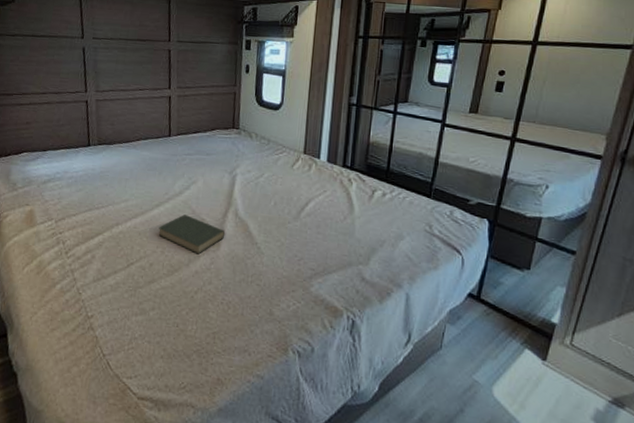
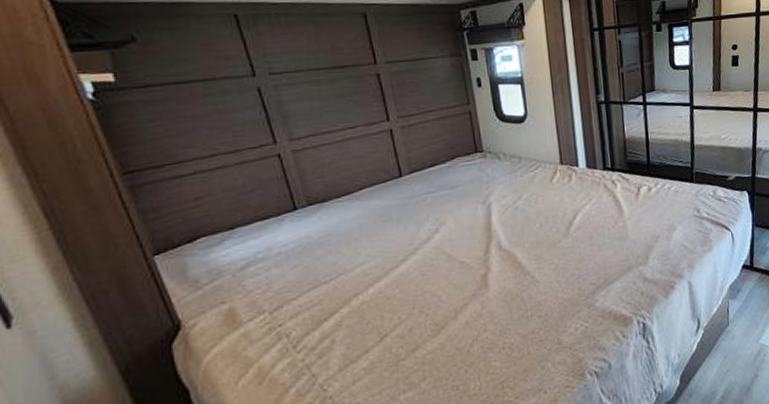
book: present [159,214,226,255] -> none [411,262,492,303]

